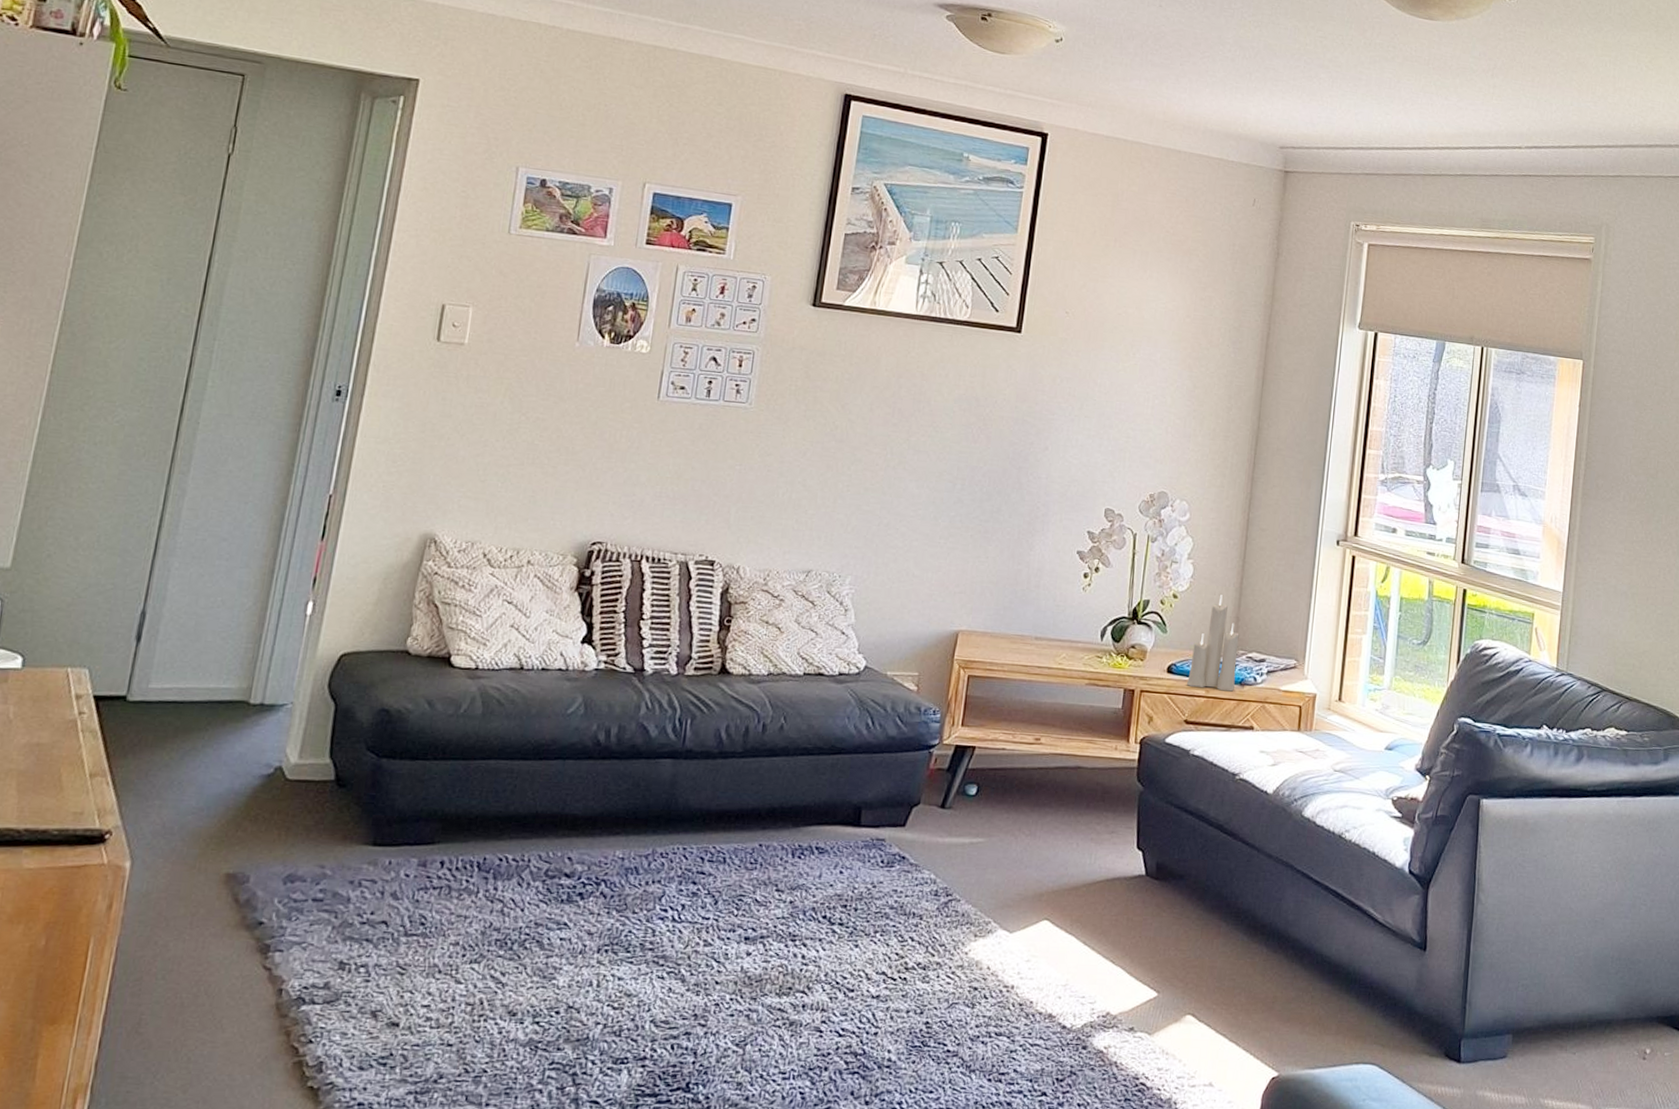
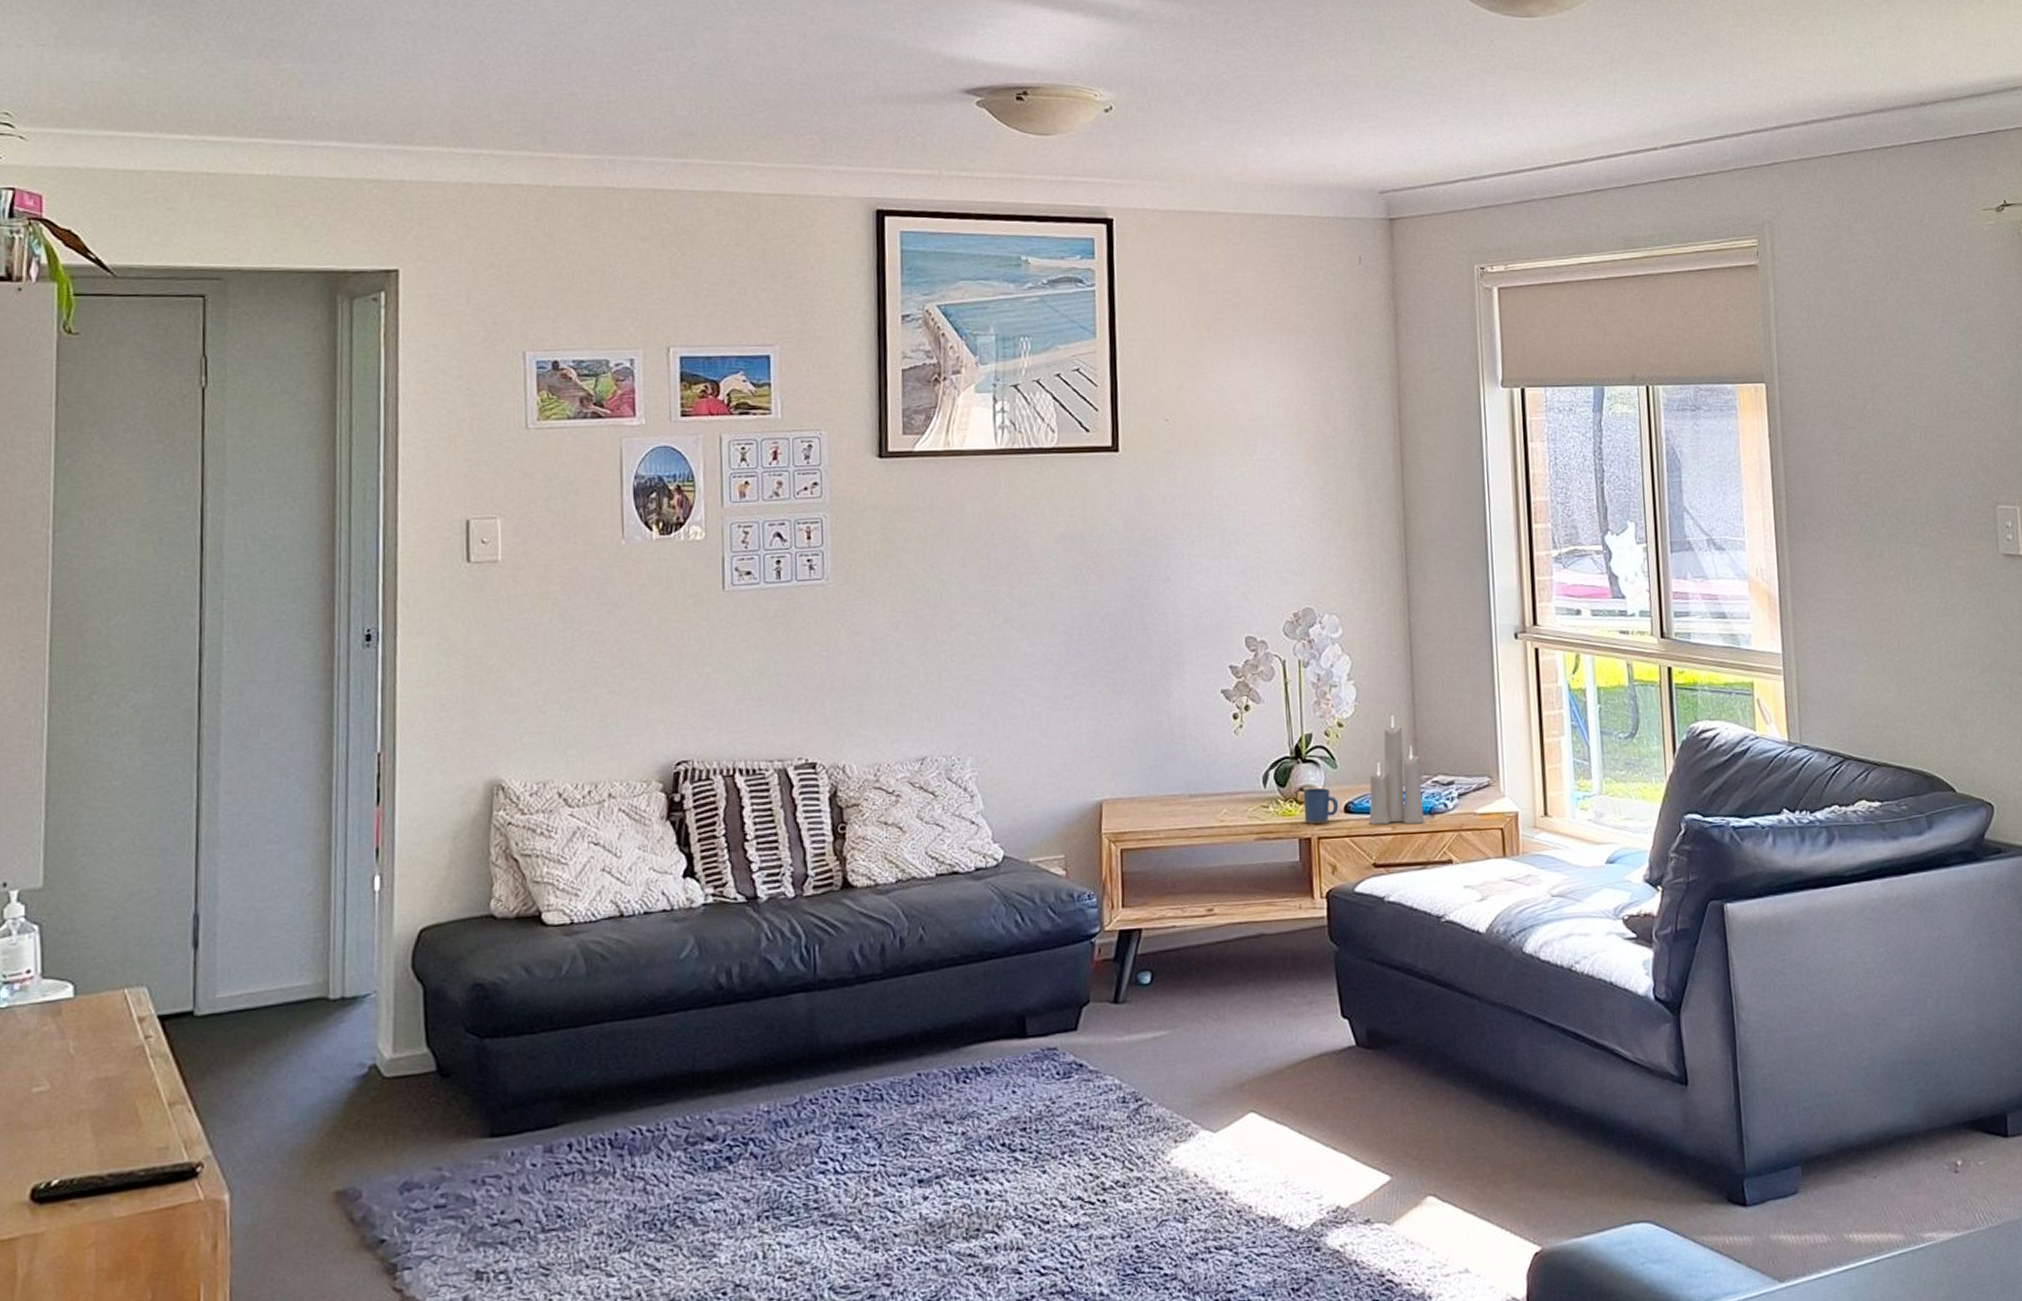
mug: none [1131,646,1164,679] -> present [1303,787,1339,824]

